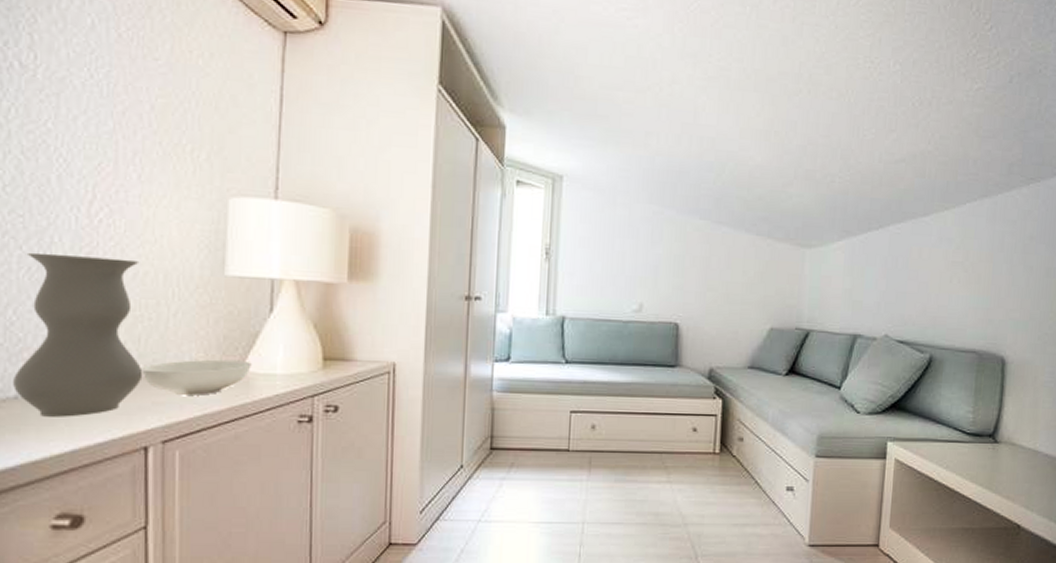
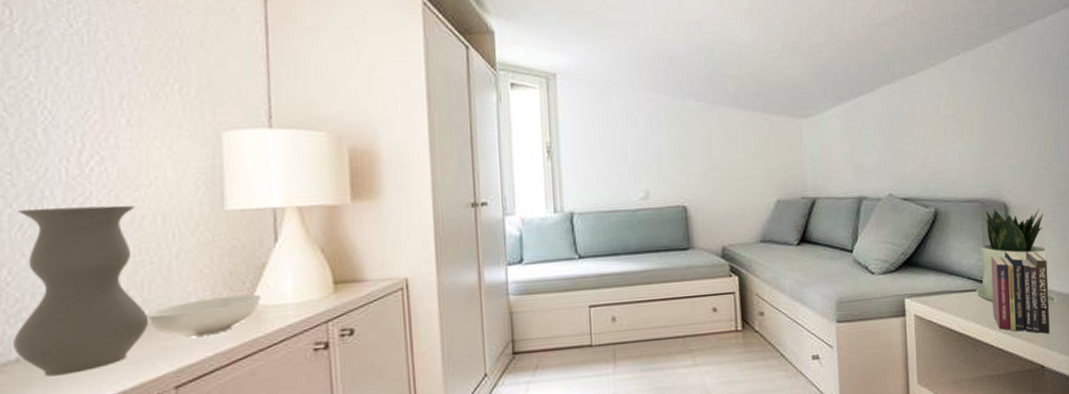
planter: none [961,362,1044,466] -> present [976,208,1058,306]
books: none [975,406,1038,494] -> present [990,250,1050,334]

